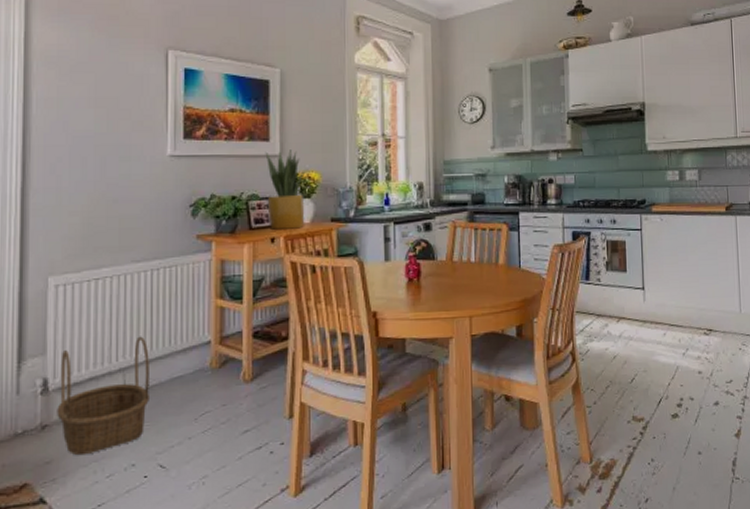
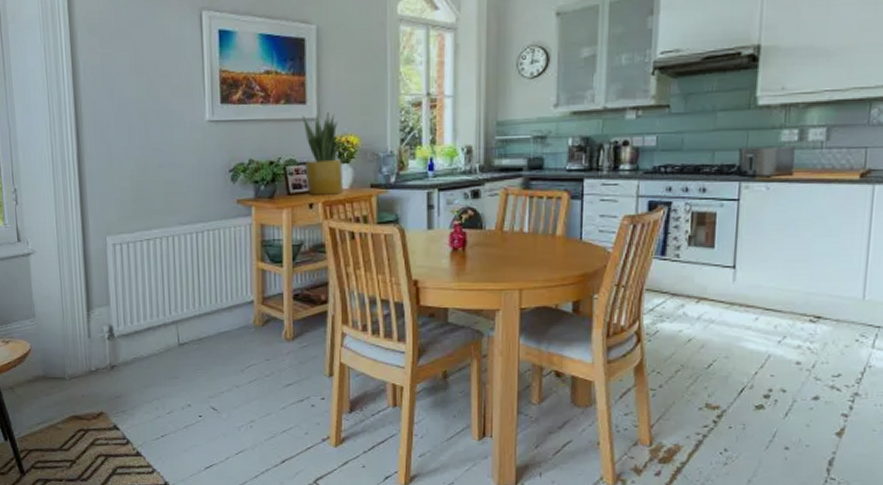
basket: present [57,336,149,456] -> none [122,293,200,394]
toaster: none [637,184,680,211] -> present [737,145,796,178]

